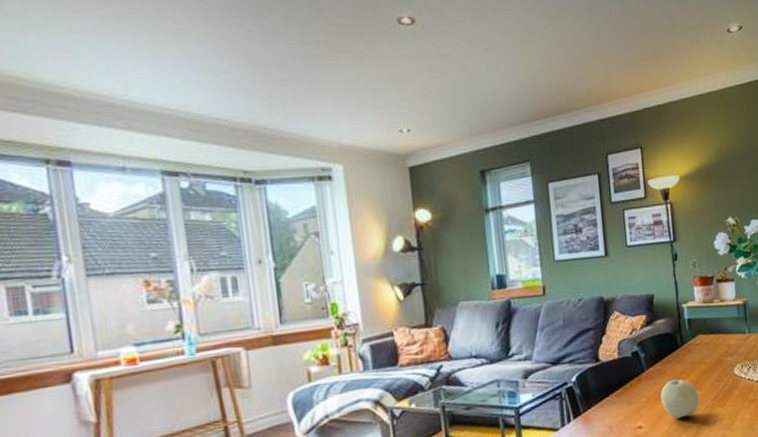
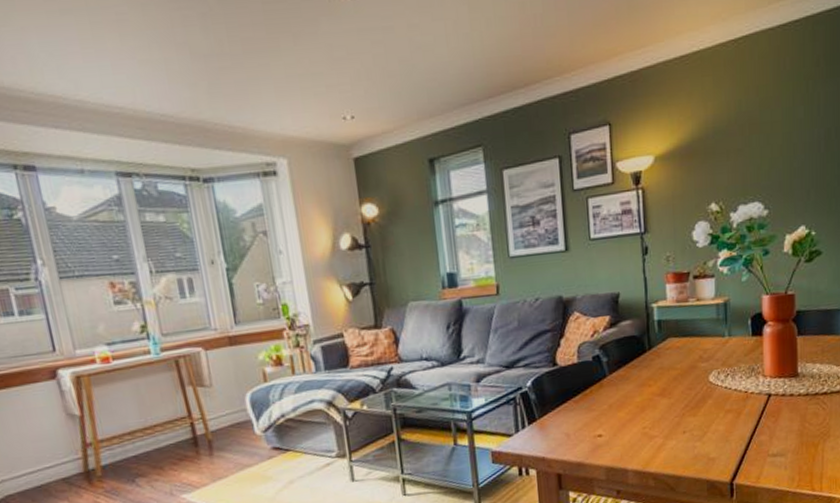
fruit: present [660,379,700,419] -> none [624,385,668,428]

